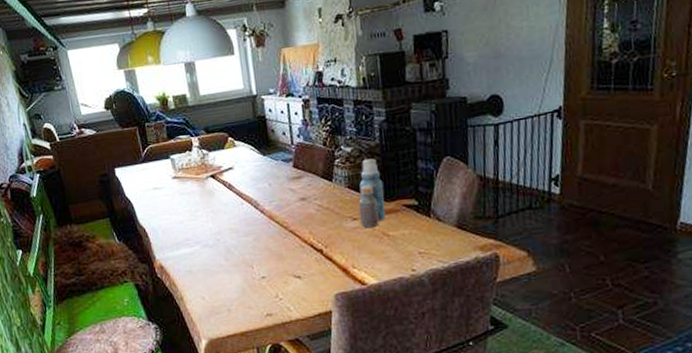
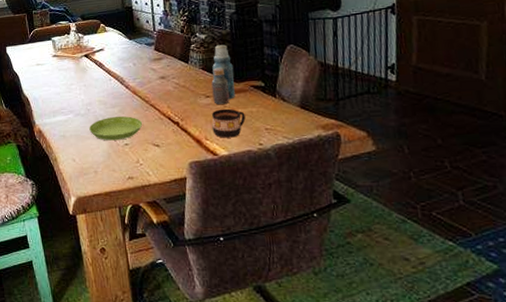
saucer: none [219,245,282,275] -> present [89,116,143,141]
cup: none [359,232,397,265] -> present [212,108,246,138]

